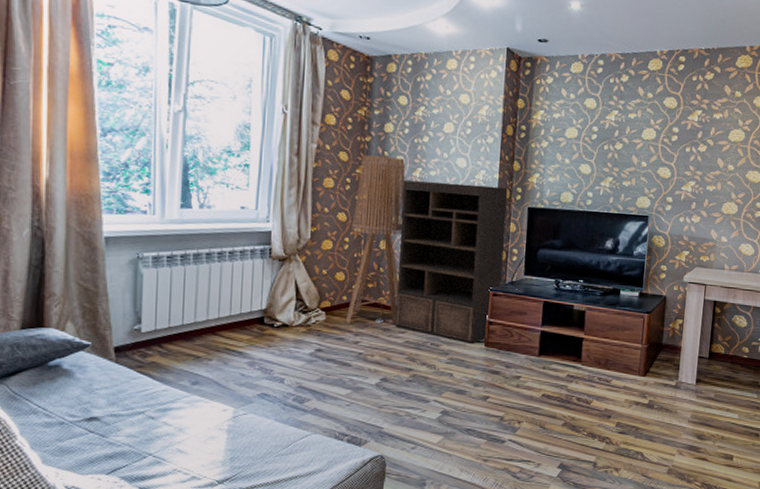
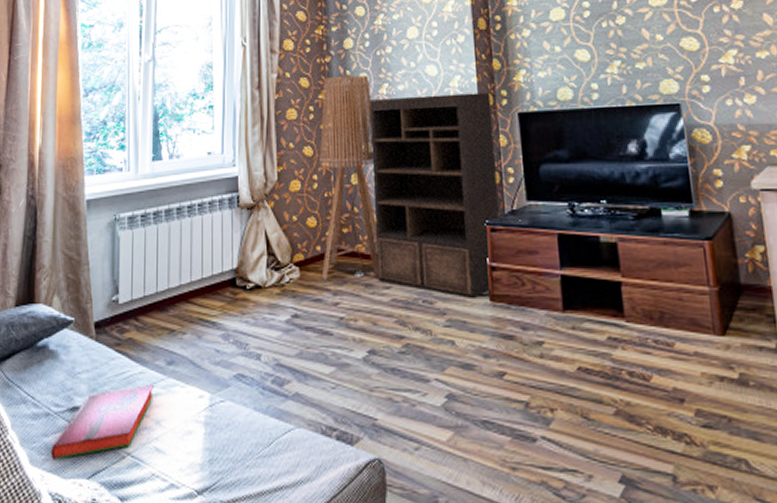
hardback book: none [67,401,177,460] -> present [51,385,154,460]

